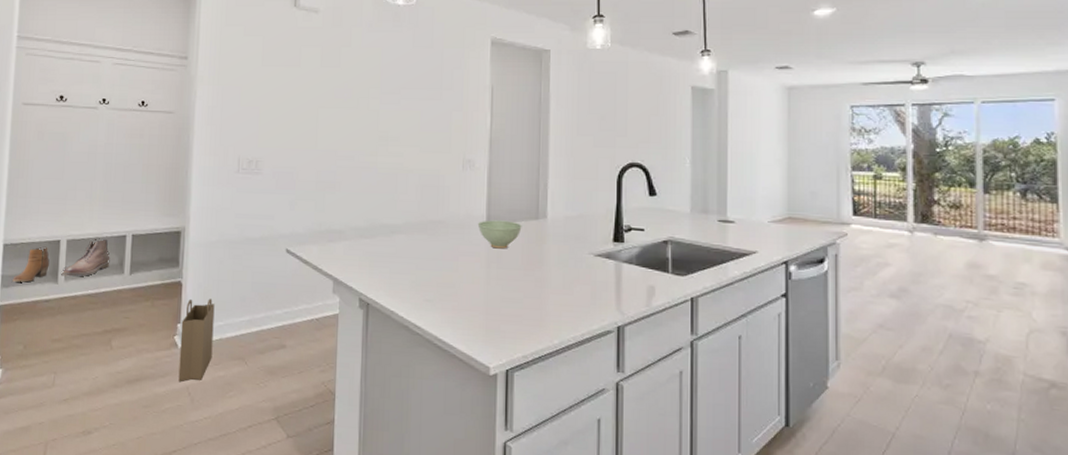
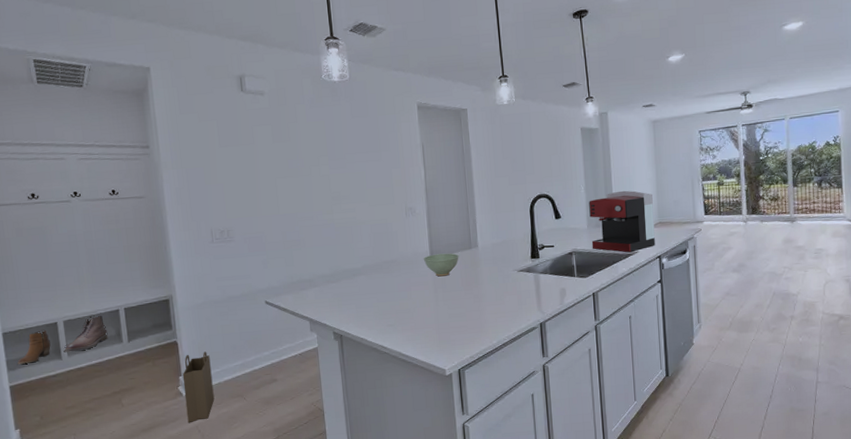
coffee maker: none [694,170,781,252] -> present [589,190,655,253]

